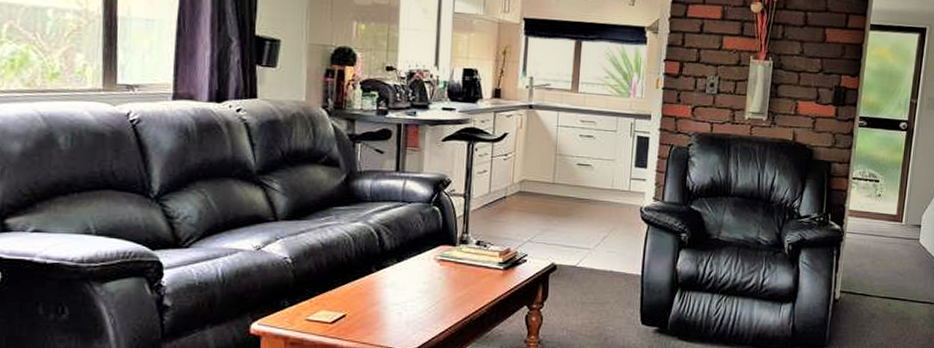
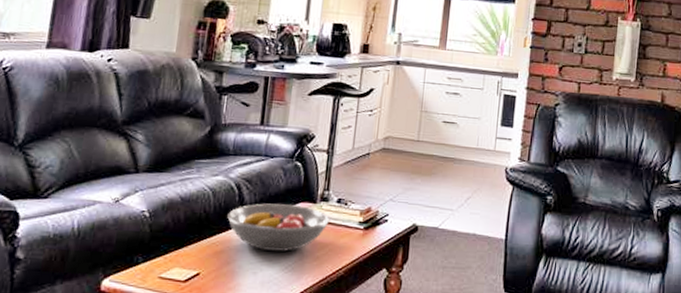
fruit bowl: none [369,247,471,293] -> present [227,203,330,252]

